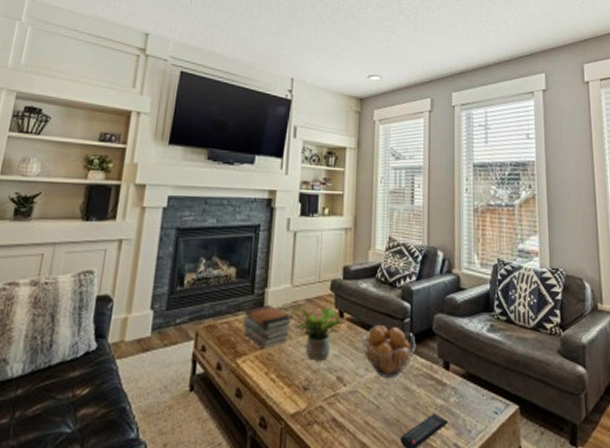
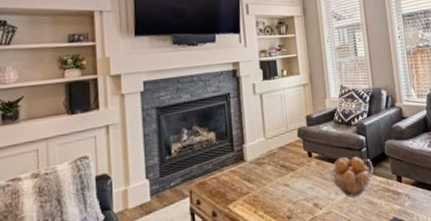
book stack: present [242,304,292,349] -> none [228,157,269,194]
potted plant: present [294,306,345,361] -> none [272,150,314,195]

